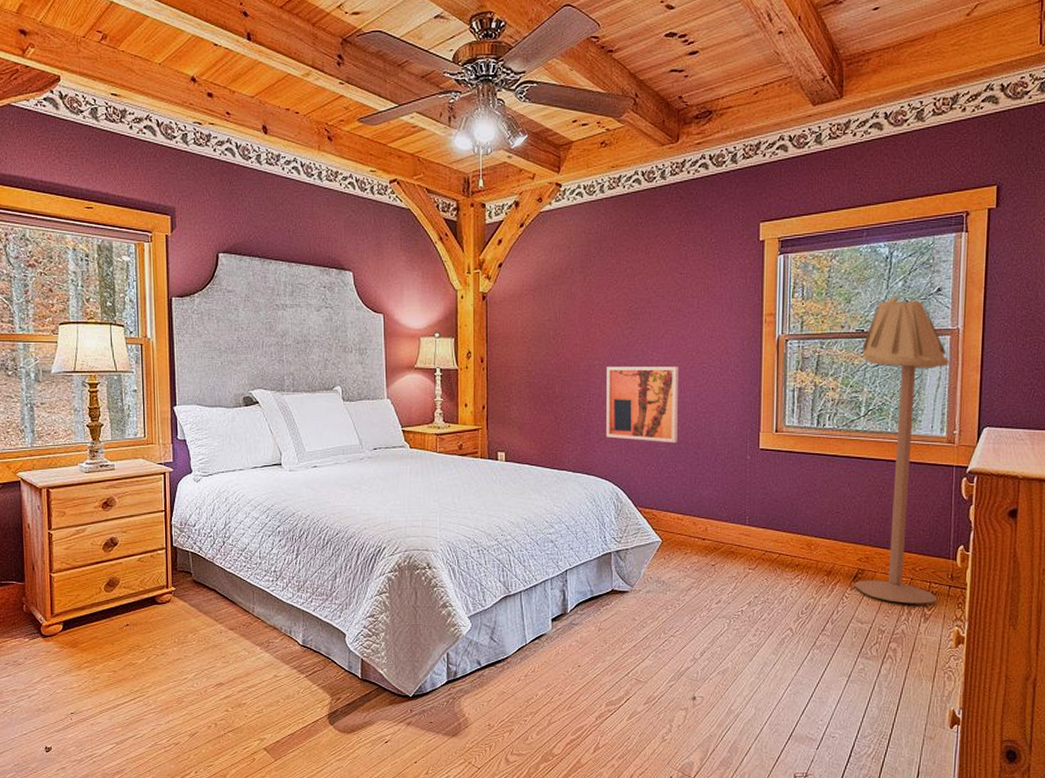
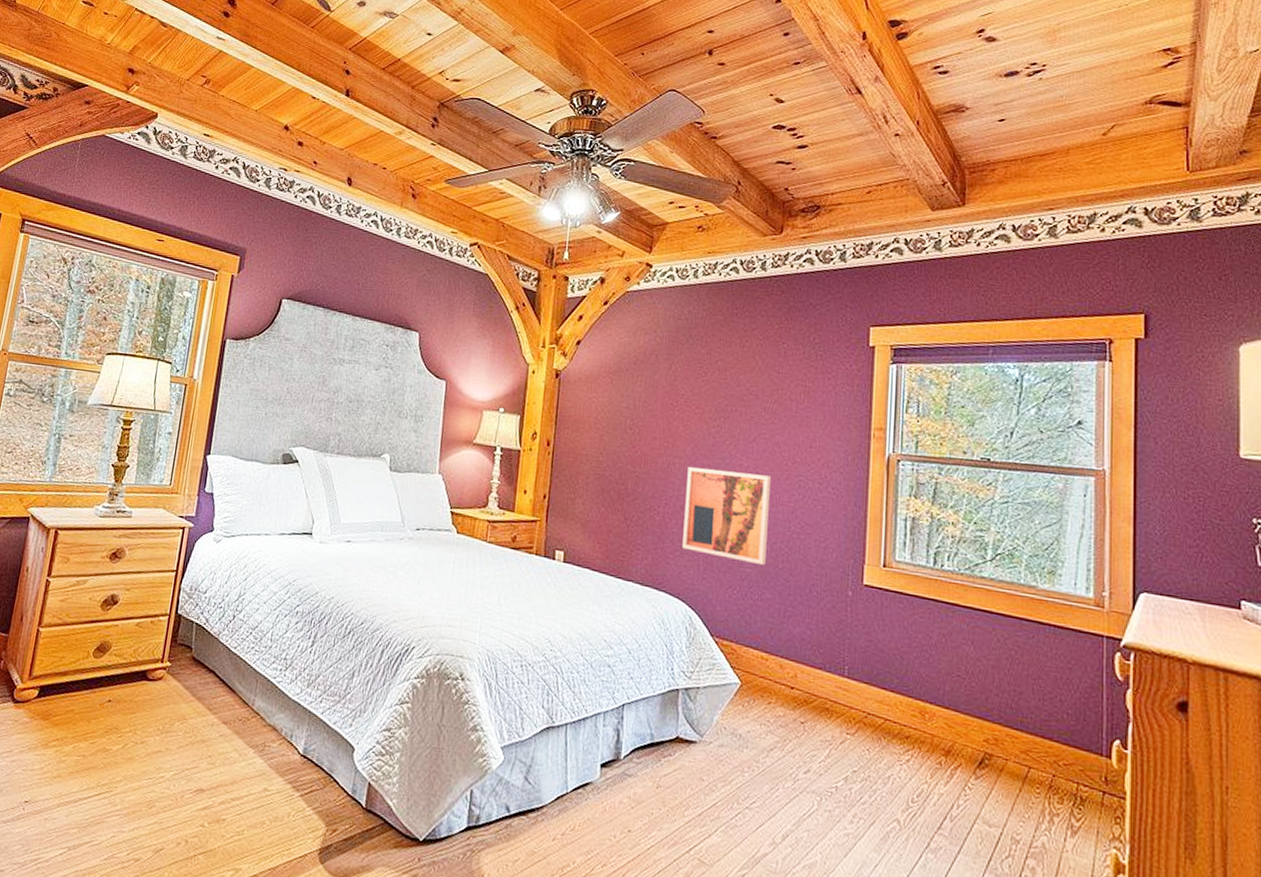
floor lamp: present [855,296,949,604] -> none [980,424,1094,812]

